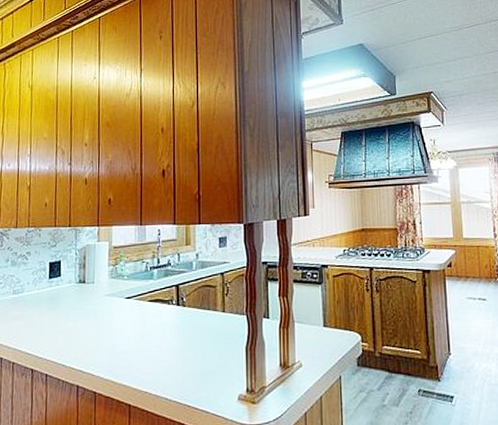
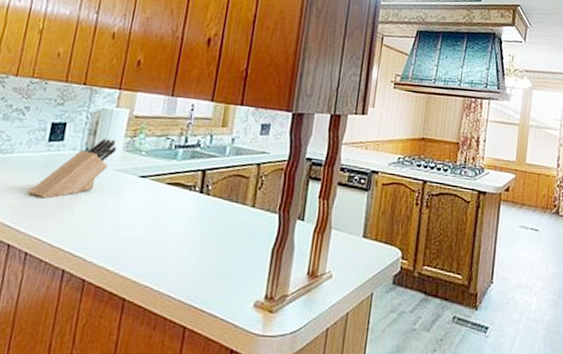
knife block: none [39,270,104,327] -> present [27,139,117,199]

